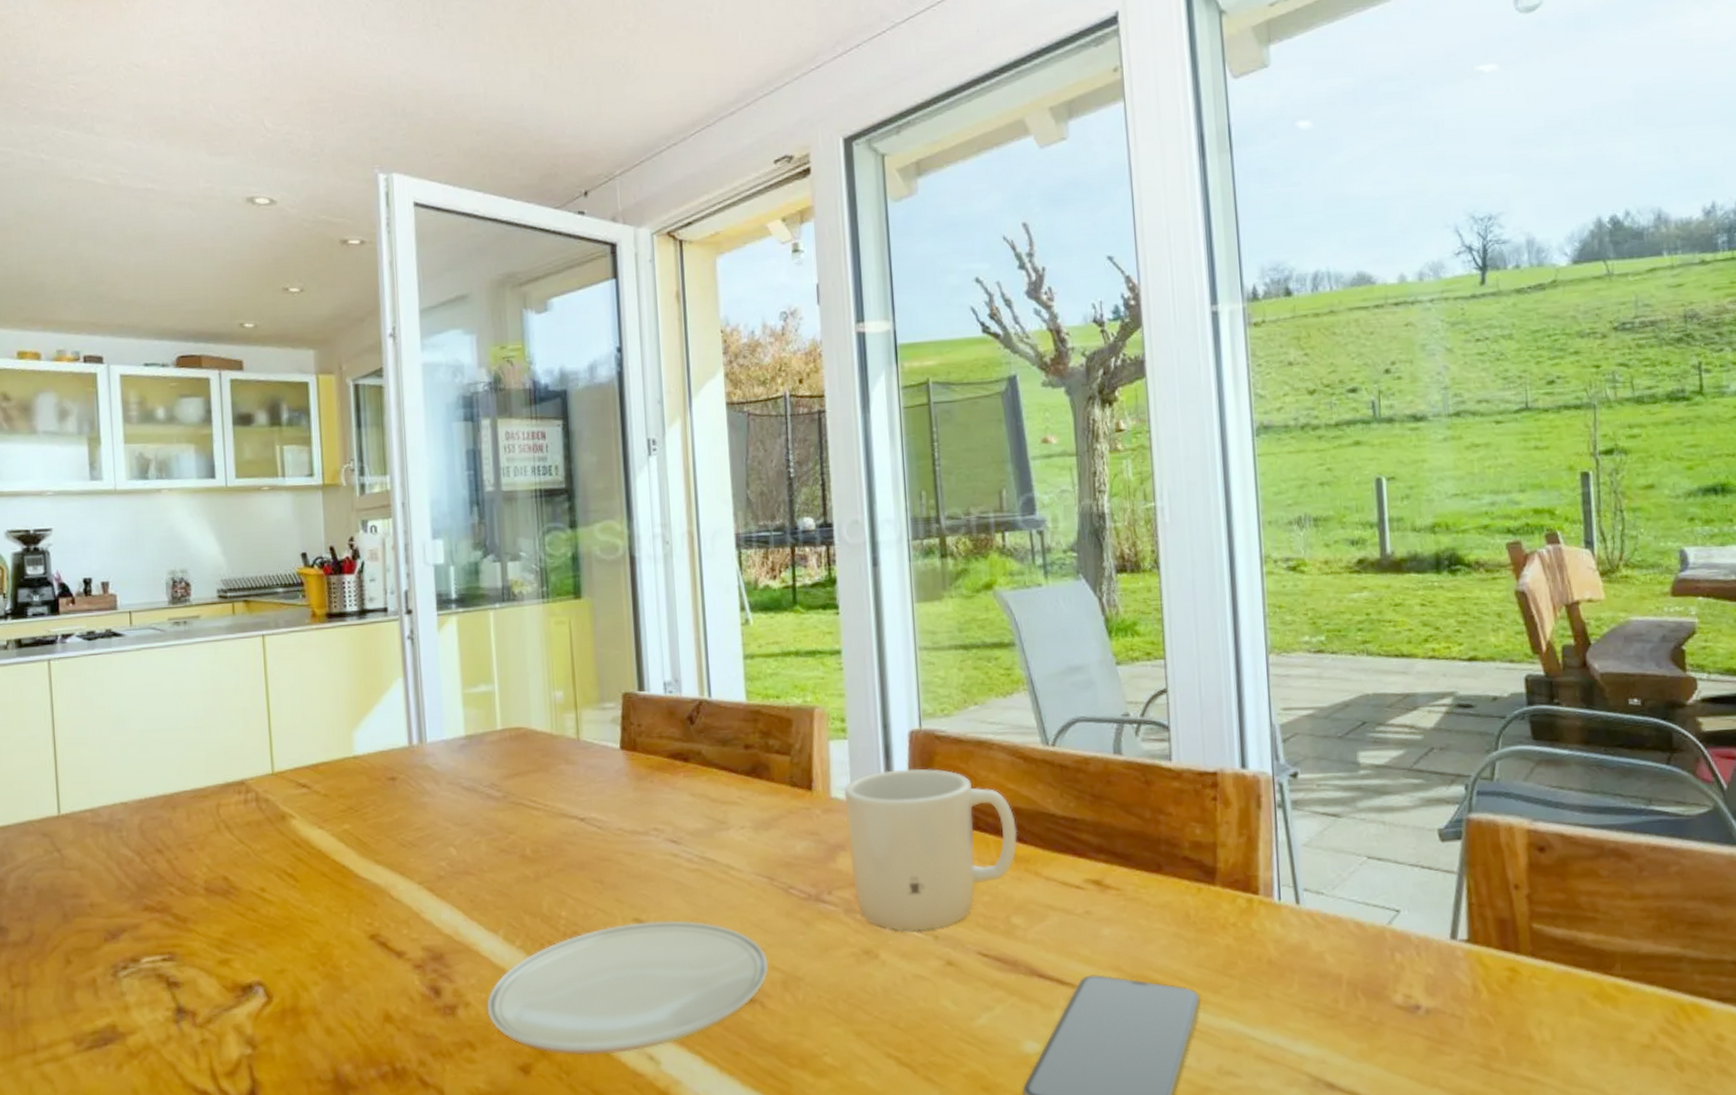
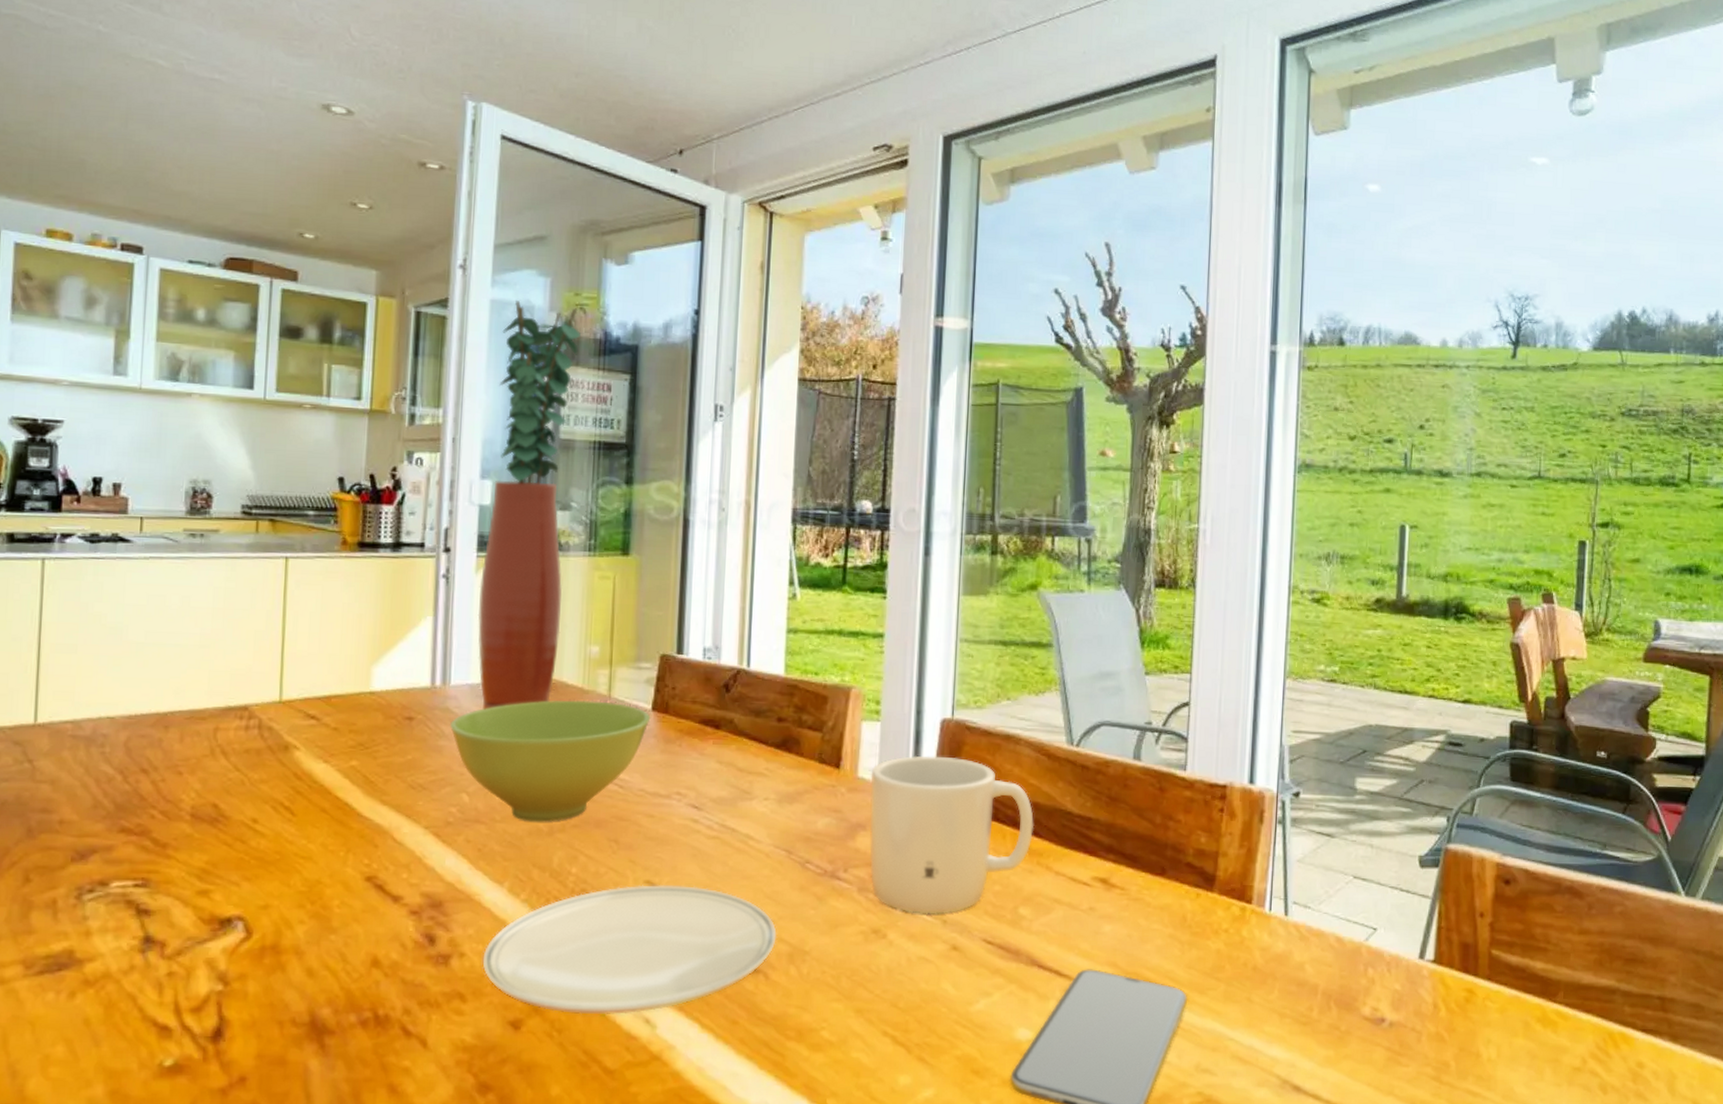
bowl: none [431,745,620,869] -> present [450,700,651,822]
vase: none [436,361,524,764] -> present [477,301,581,710]

